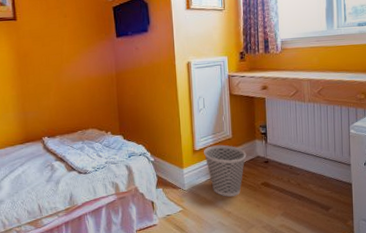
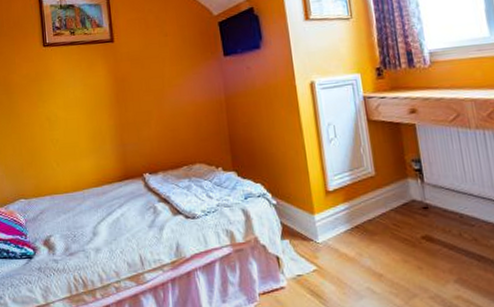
wastebasket: present [204,145,247,197] -> none [339,184,397,254]

